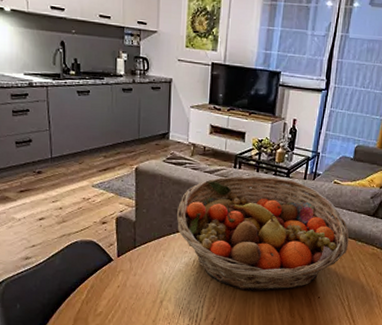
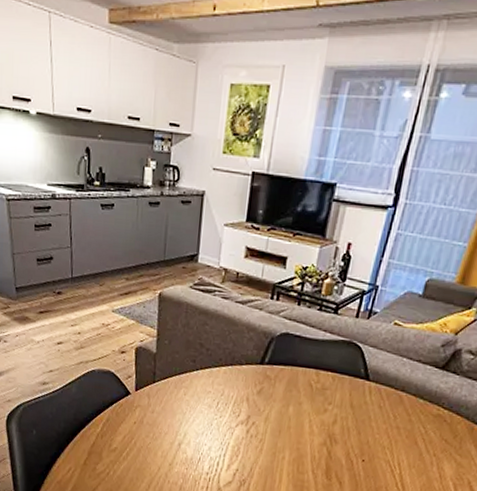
fruit basket: present [176,175,350,291] -> none [201,308,409,447]

